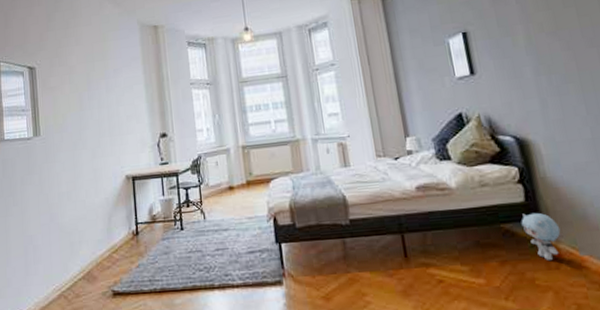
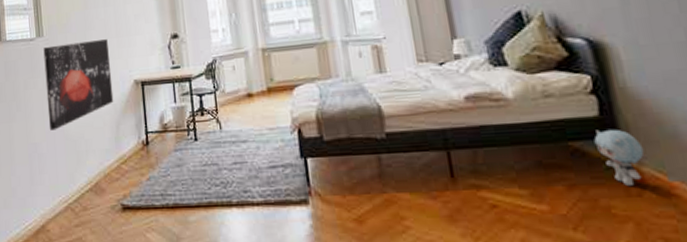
wall art: none [40,138,106,224] -> present [43,39,114,131]

